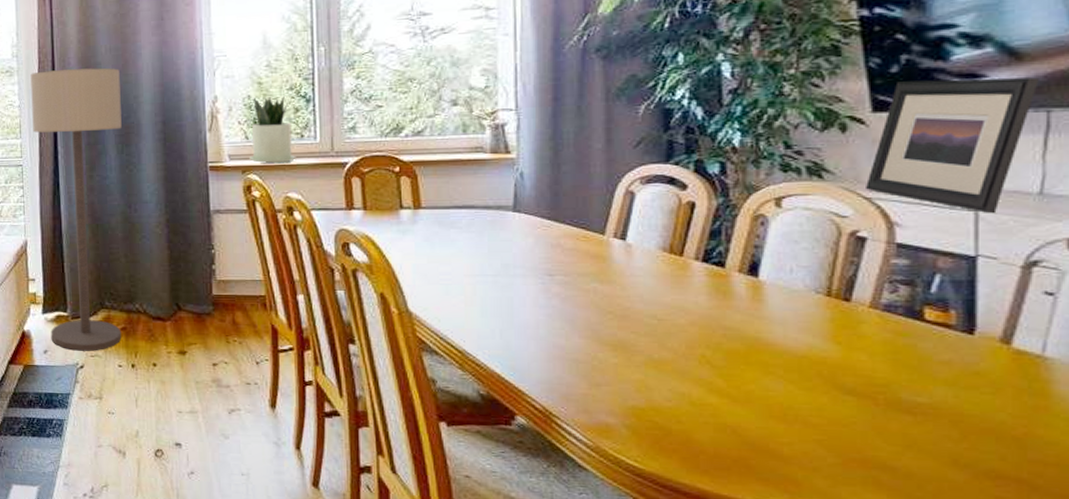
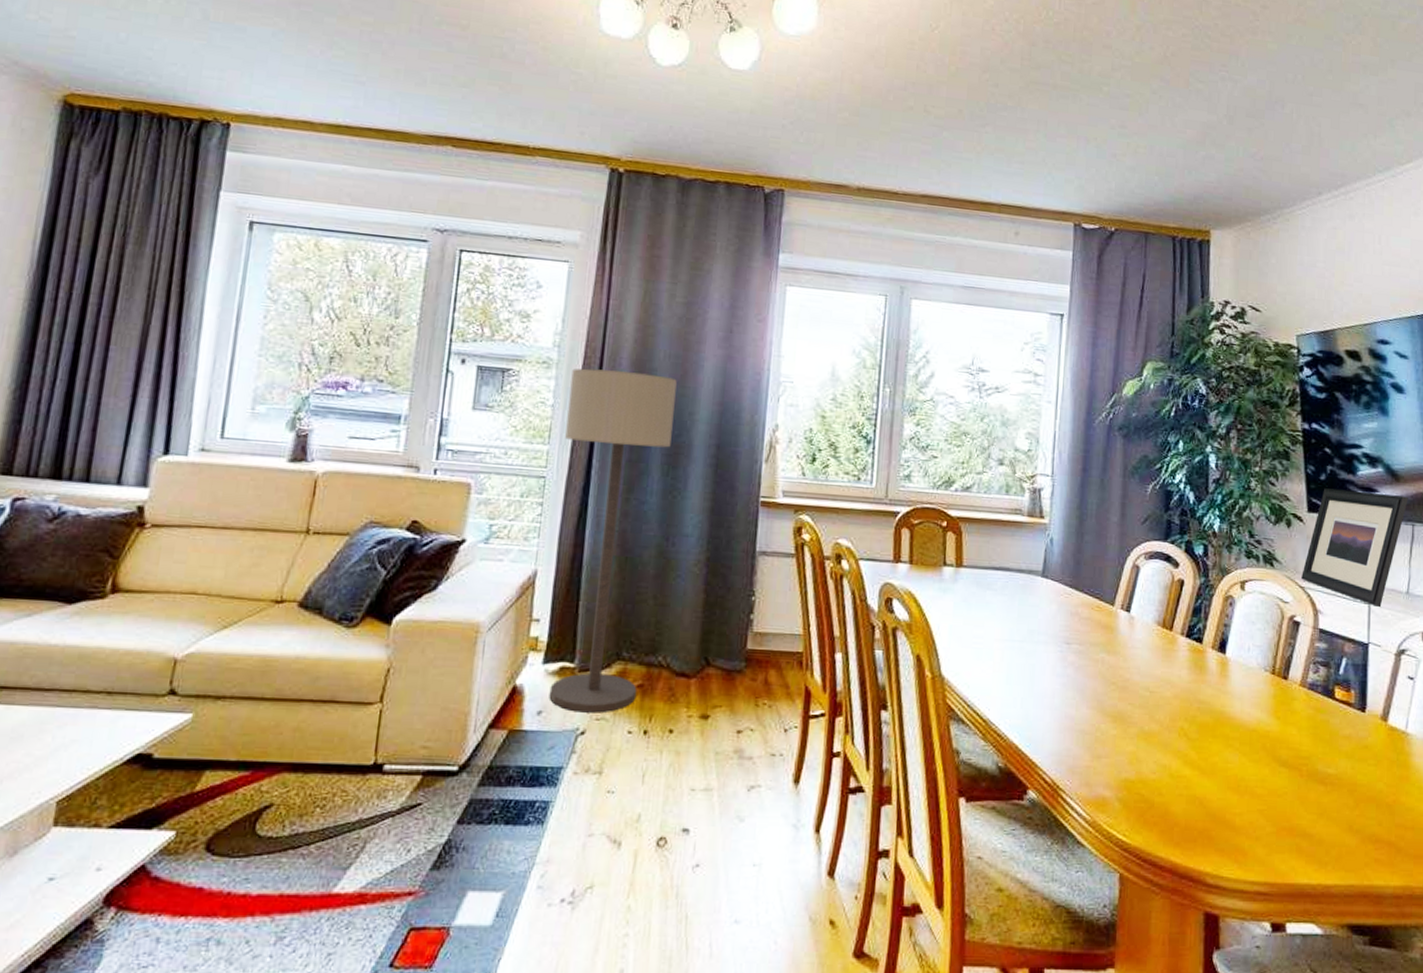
planter: present [249,95,296,164] -> none [803,432,851,506]

